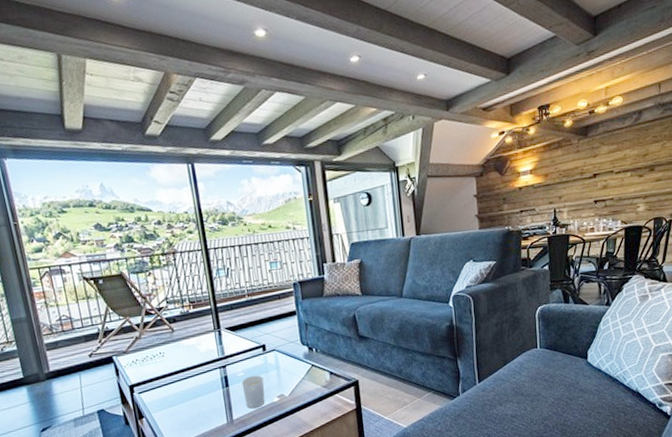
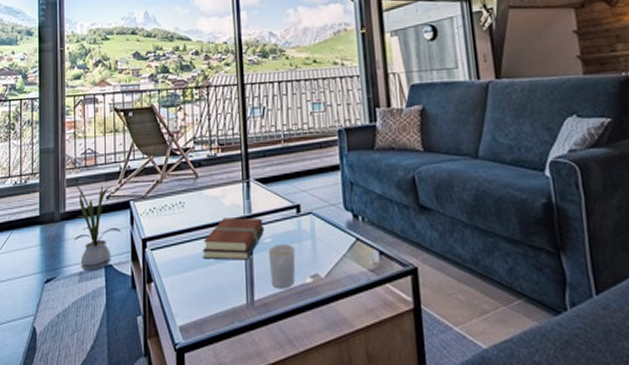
house plant: none [46,345,109,417] -> present [67,182,122,271]
books: none [185,358,238,395] -> present [202,217,265,260]

